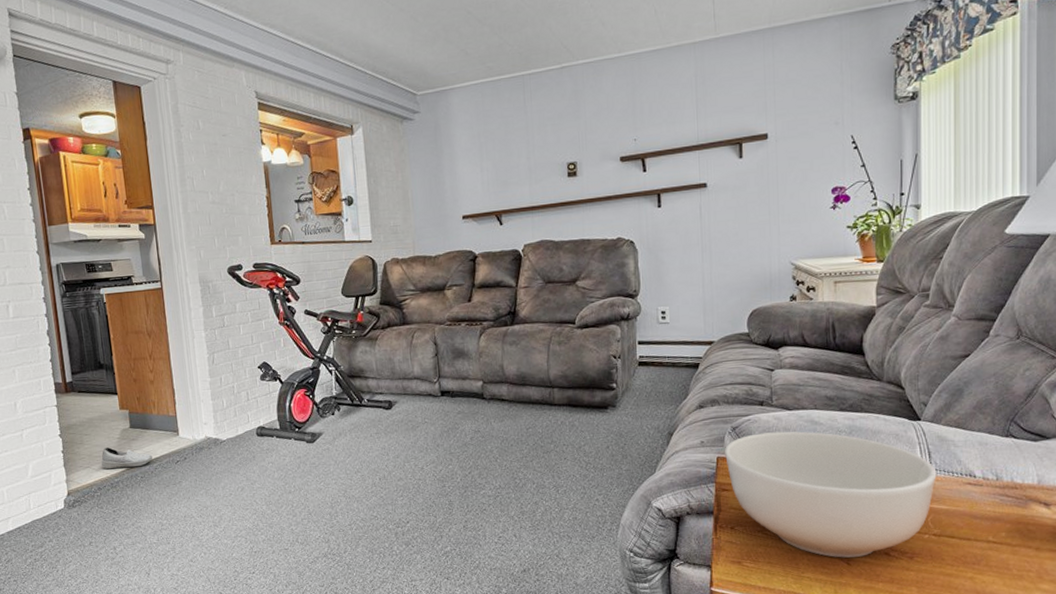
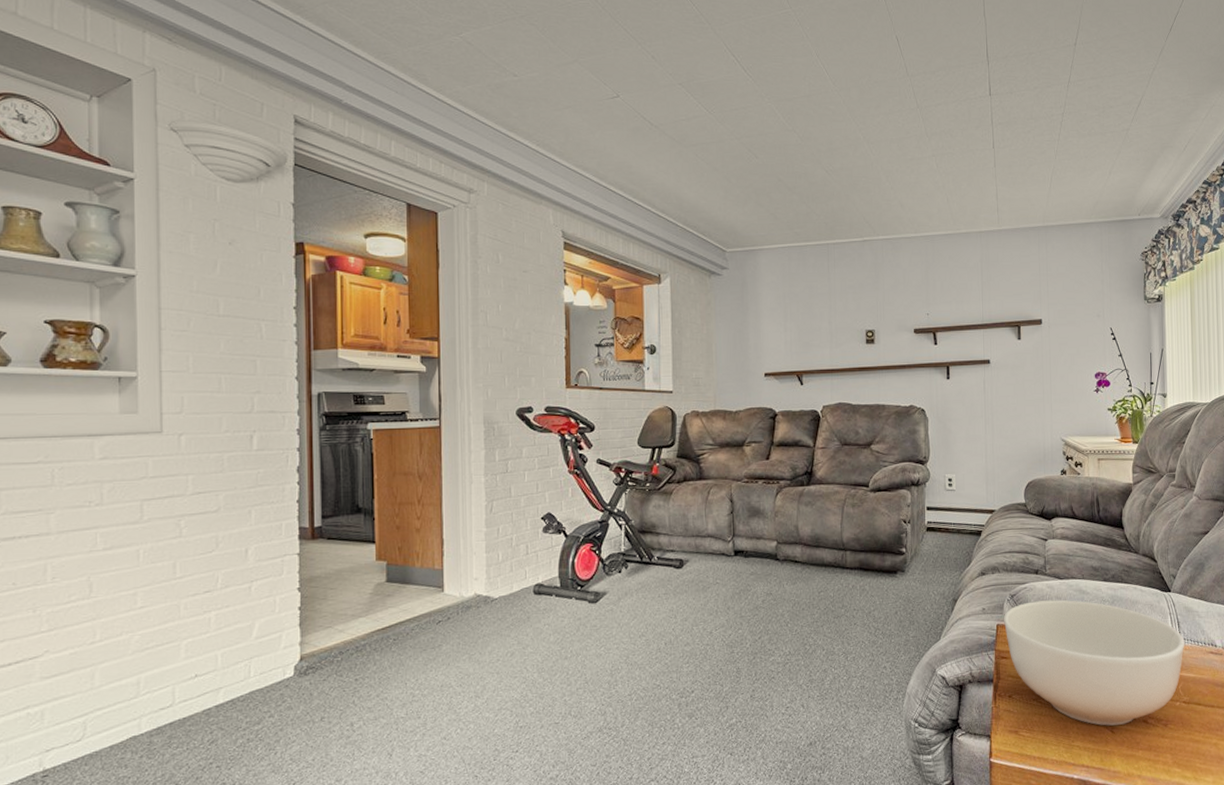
shoe: present [101,447,153,470] -> none [346,603,410,630]

